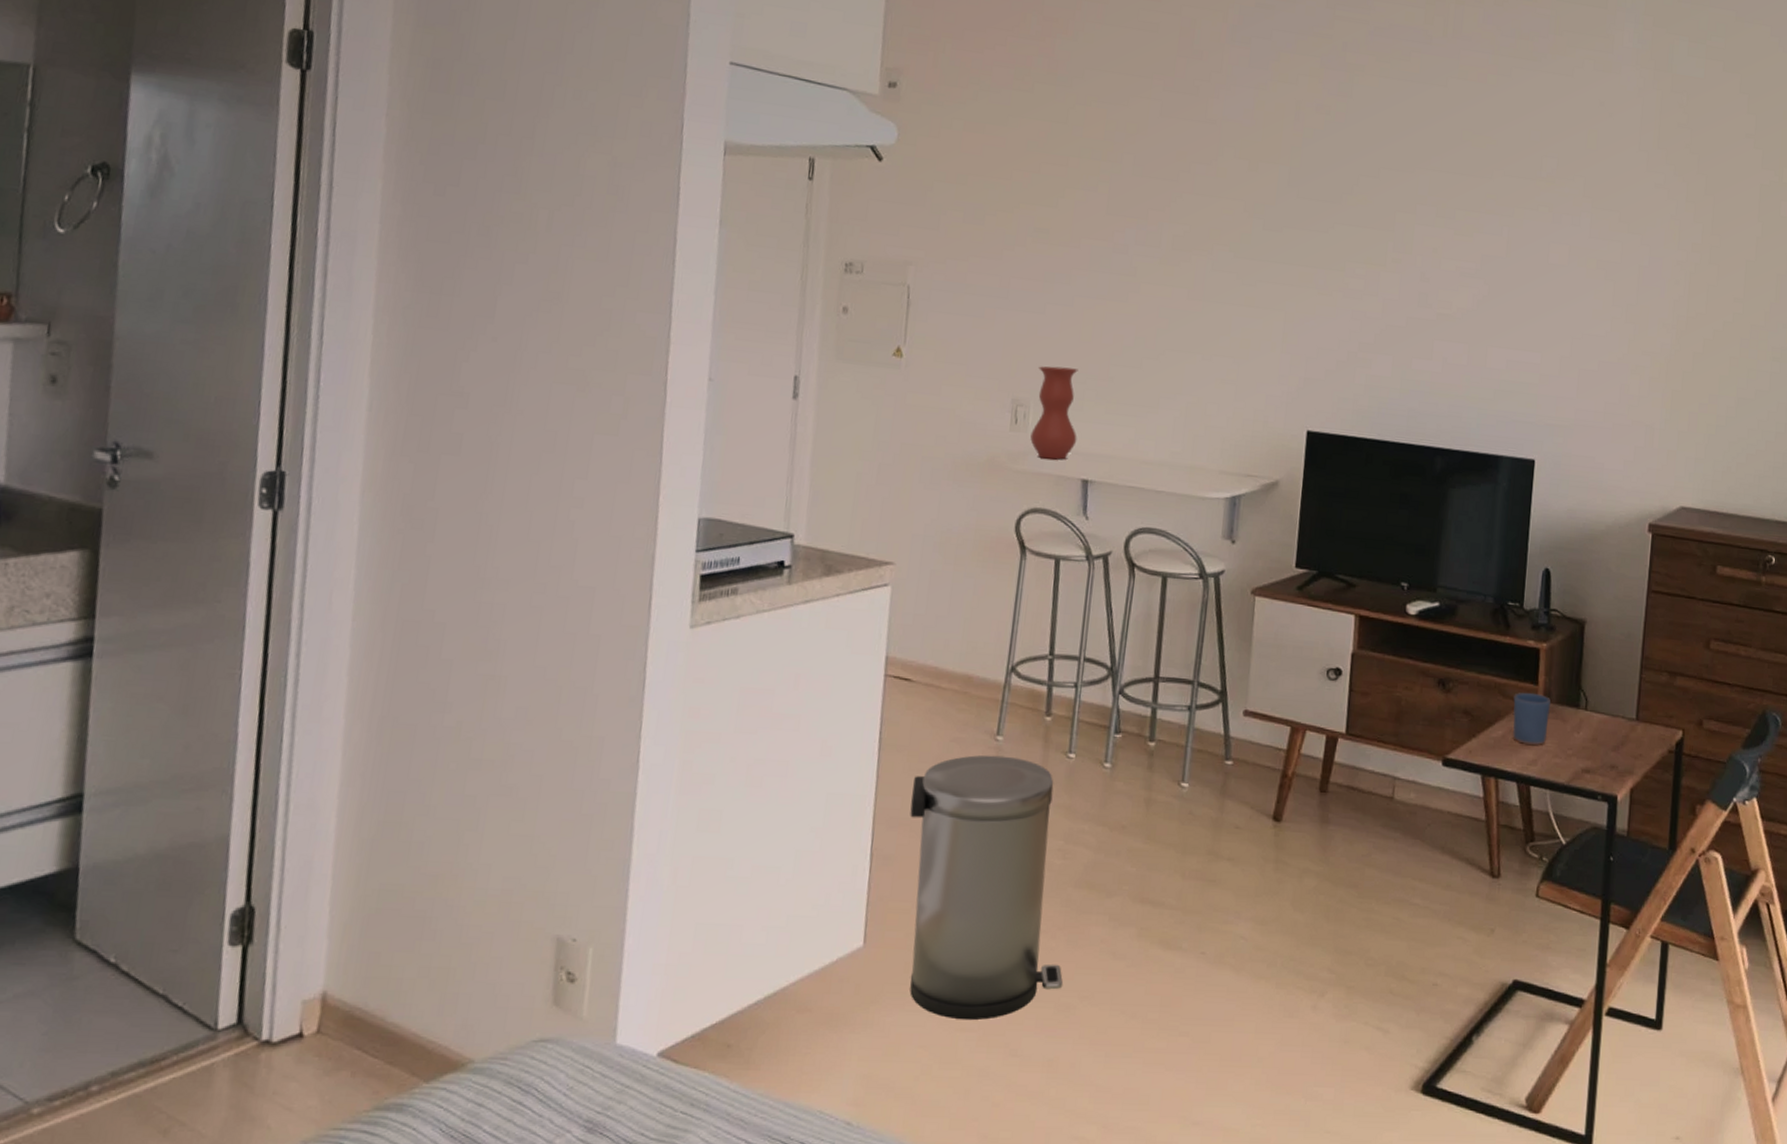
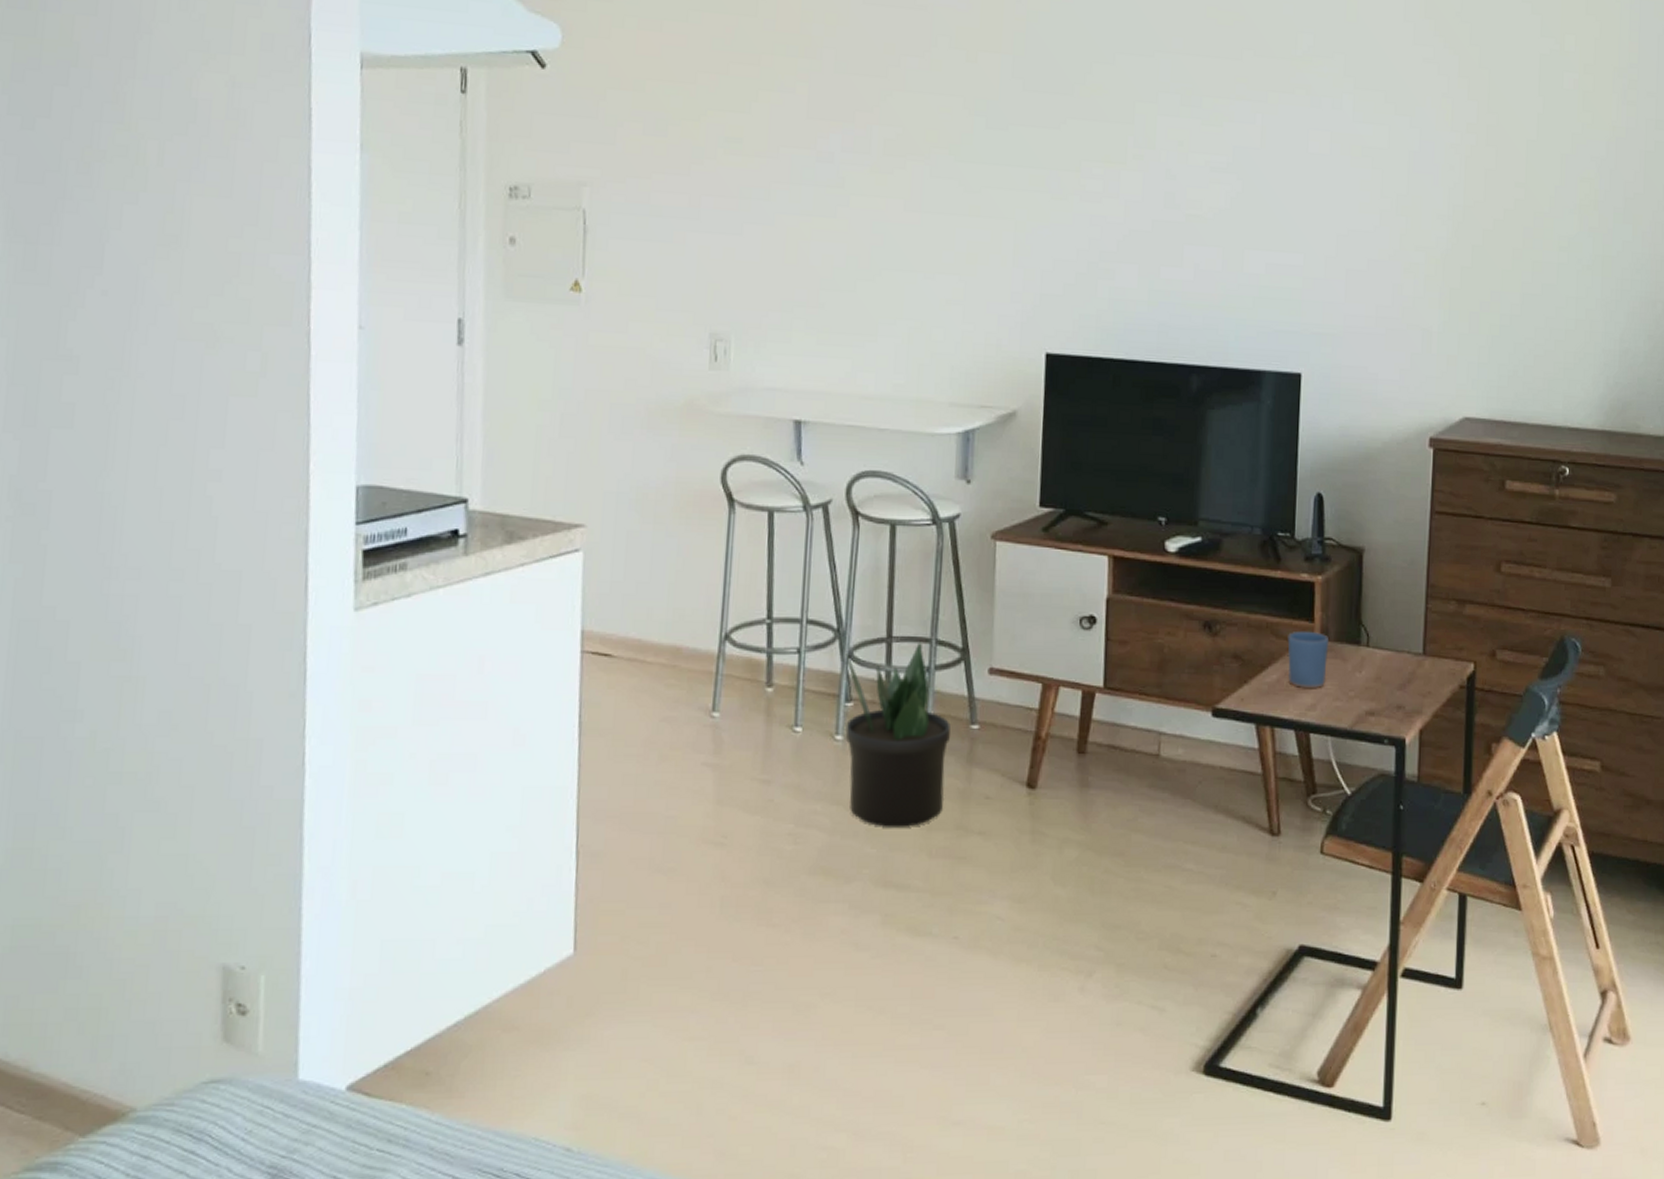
pedal bin: present [910,755,1063,1020] -> none [618,734,802,1027]
vase: present [1030,366,1078,460] -> none [733,294,787,400]
planter: none [1113,683,1207,850] -> present [844,641,950,827]

